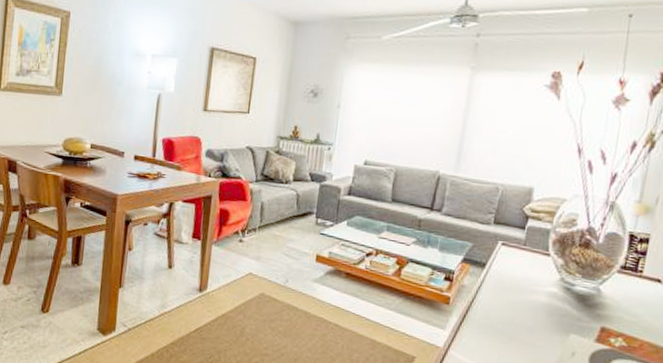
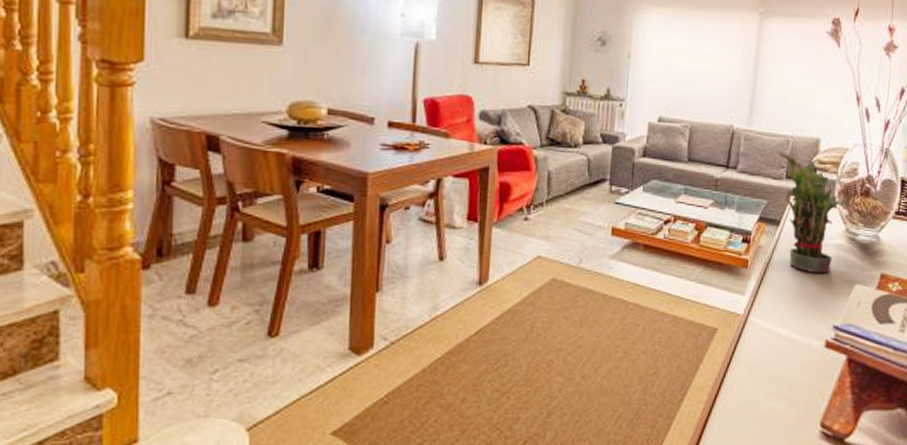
potted plant: none [488,197,567,320] -> present [780,150,851,273]

